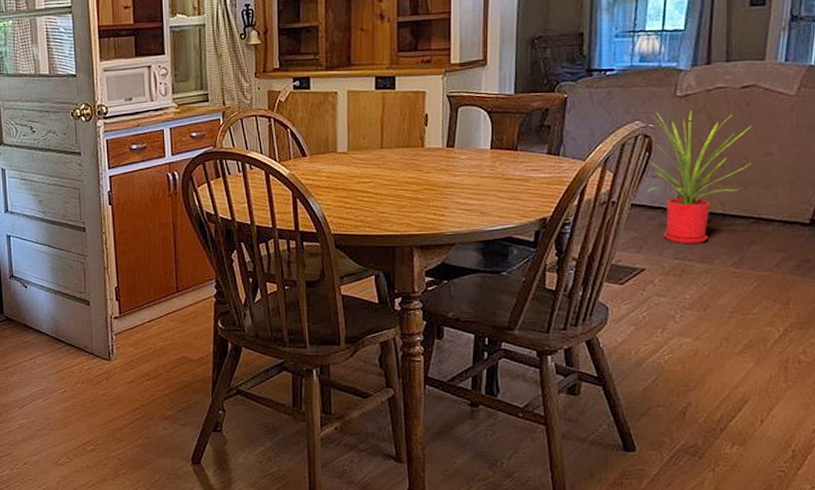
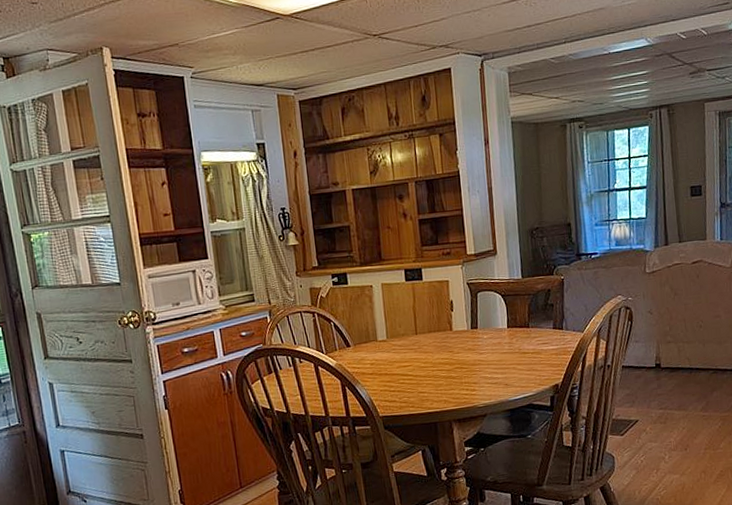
house plant: present [648,110,752,244] -> none [631,283,706,396]

